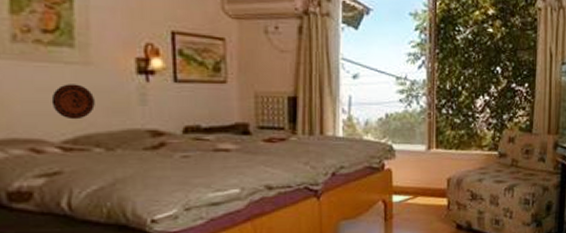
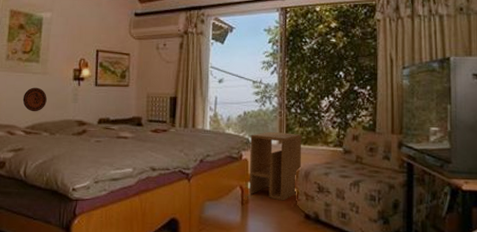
side table: none [394,136,454,213] -> present [249,131,302,201]

